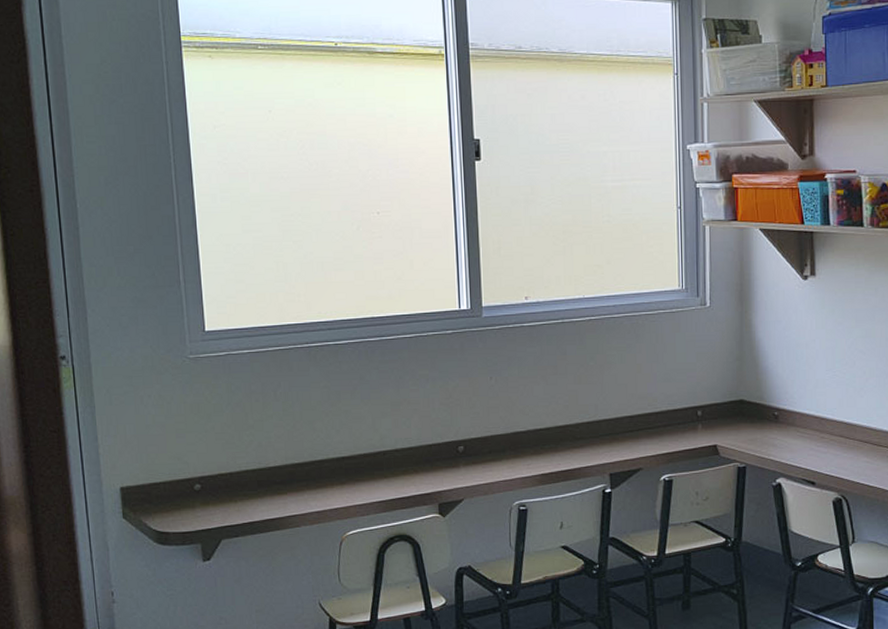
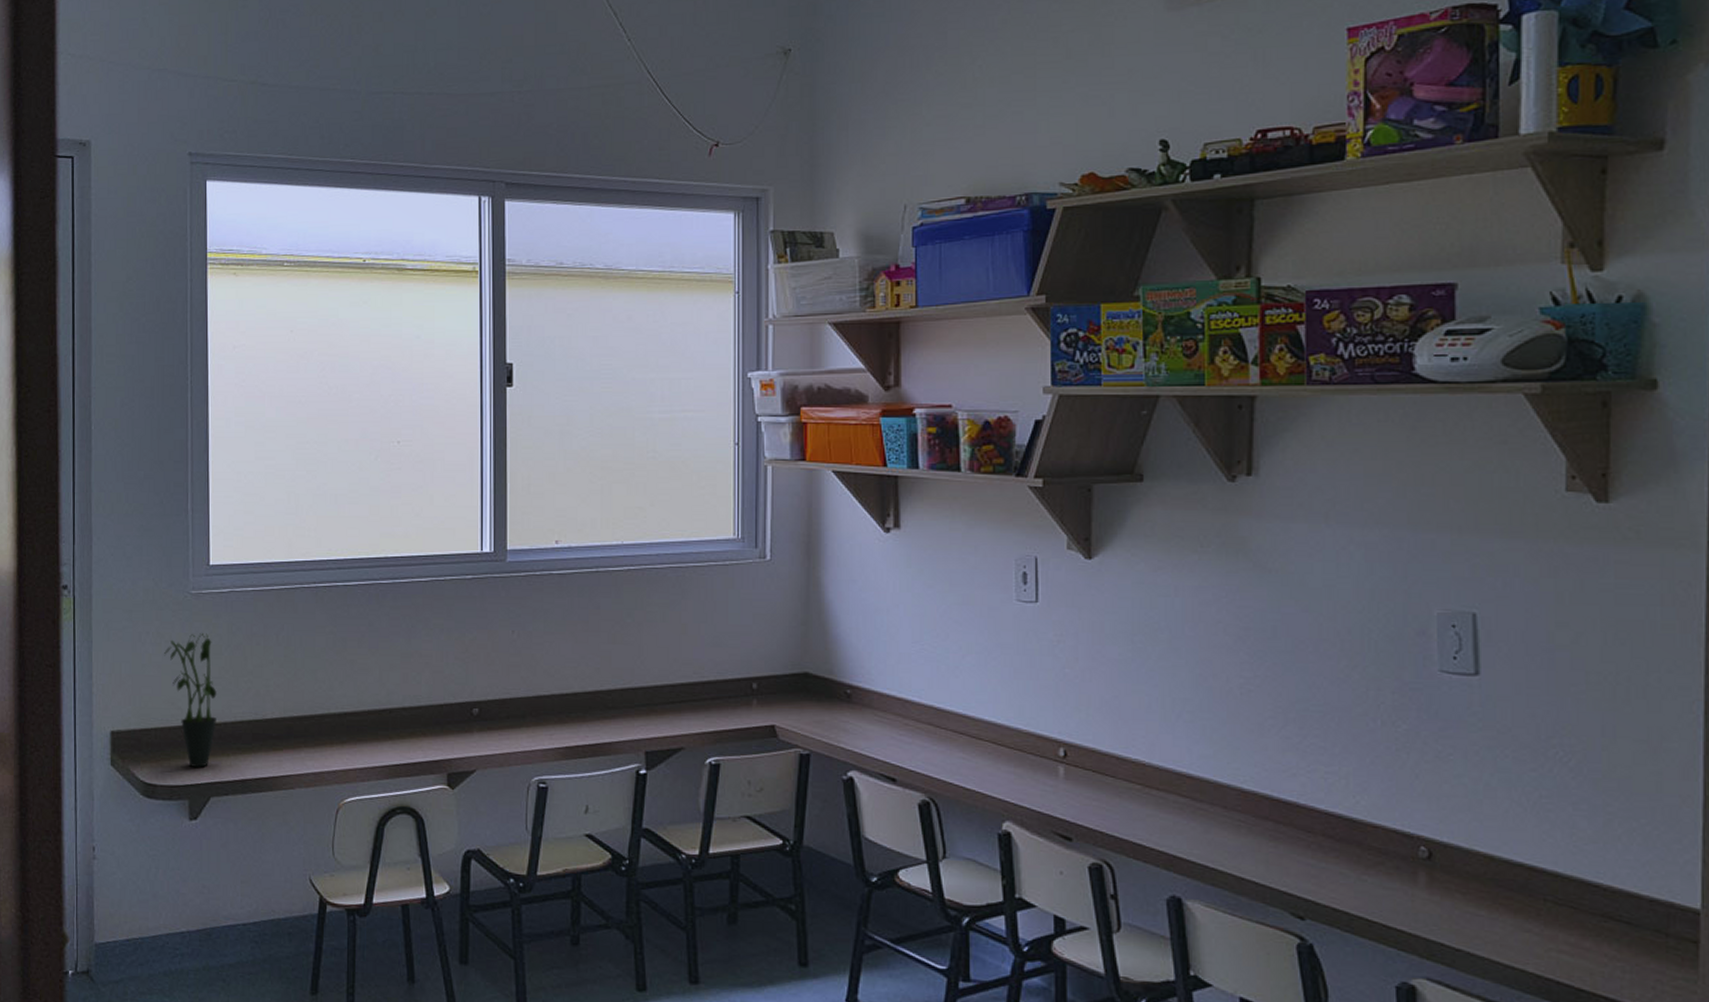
potted plant: none [167,394,223,515] -> present [164,633,217,768]

